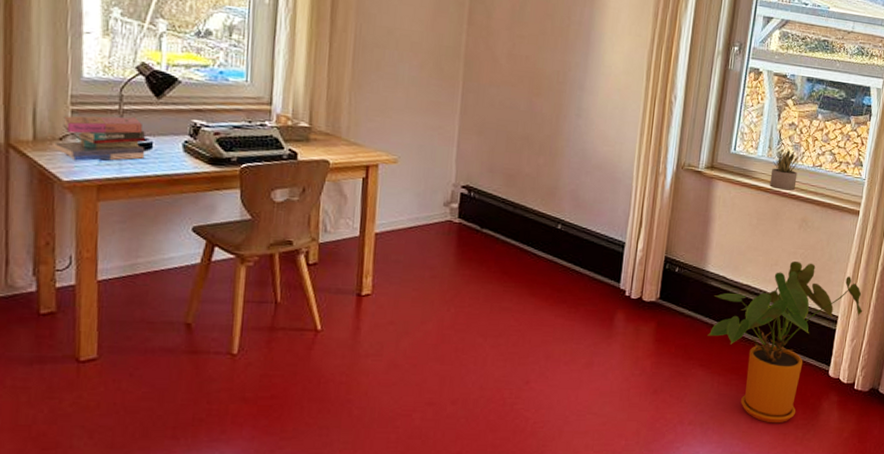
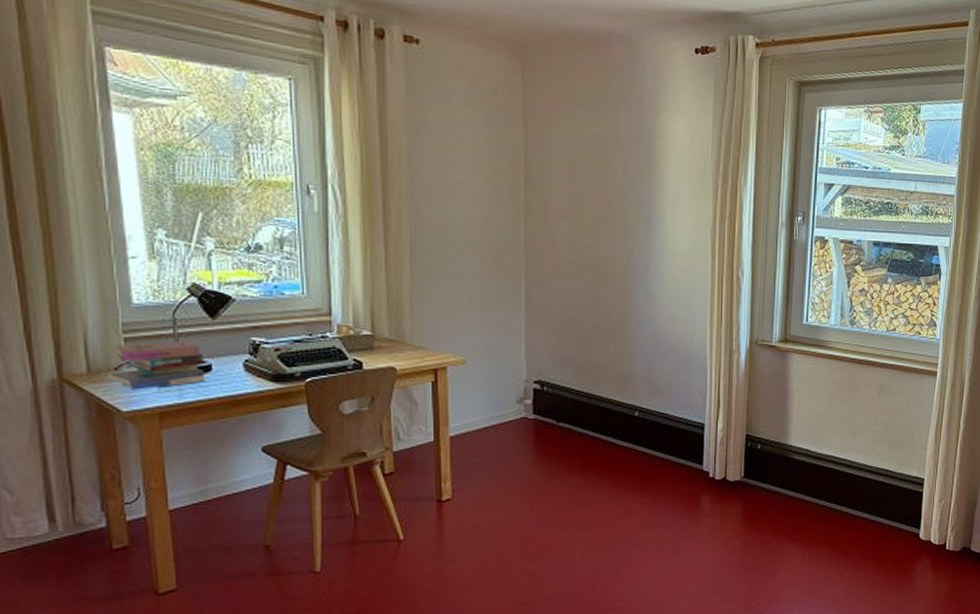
house plant: present [708,260,863,424] -> none [796,427,949,591]
succulent plant: present [769,149,799,191] -> none [844,315,873,357]

